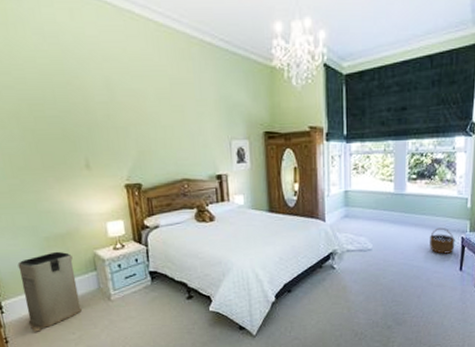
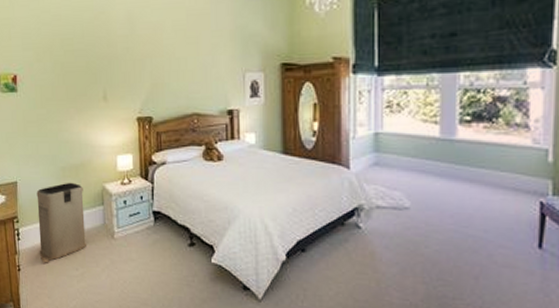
wicker basket: present [430,227,455,254] -> none [491,186,531,223]

